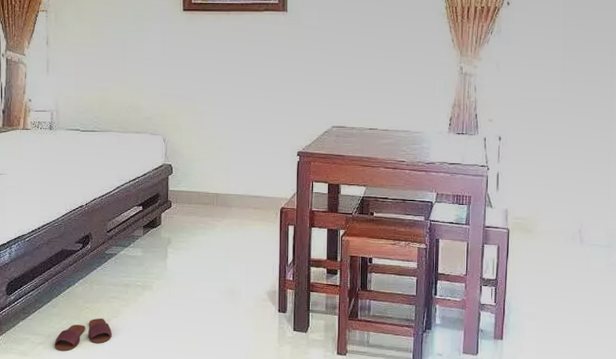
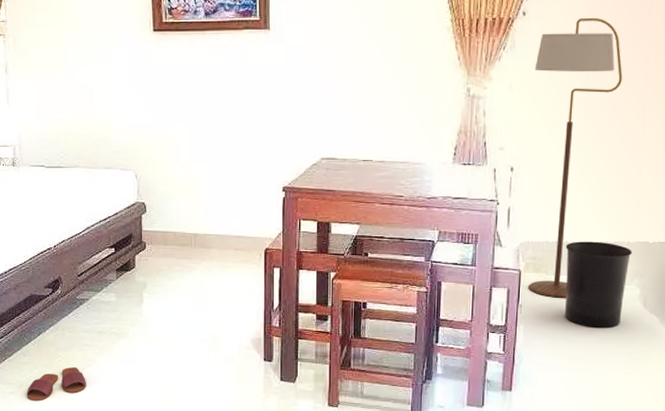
floor lamp: none [516,8,593,254] -> present [528,17,623,298]
waste bin: none [547,203,605,281] -> present [564,241,632,328]

